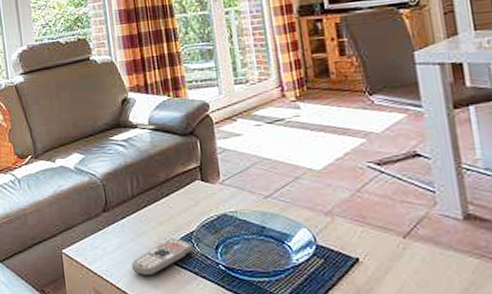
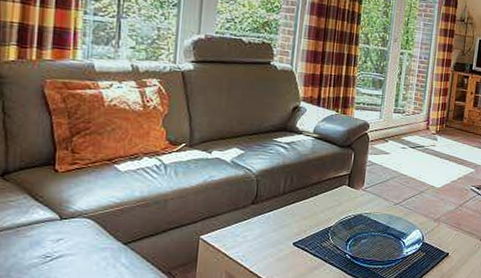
remote control: present [131,238,194,276] -> none [268,231,328,262]

